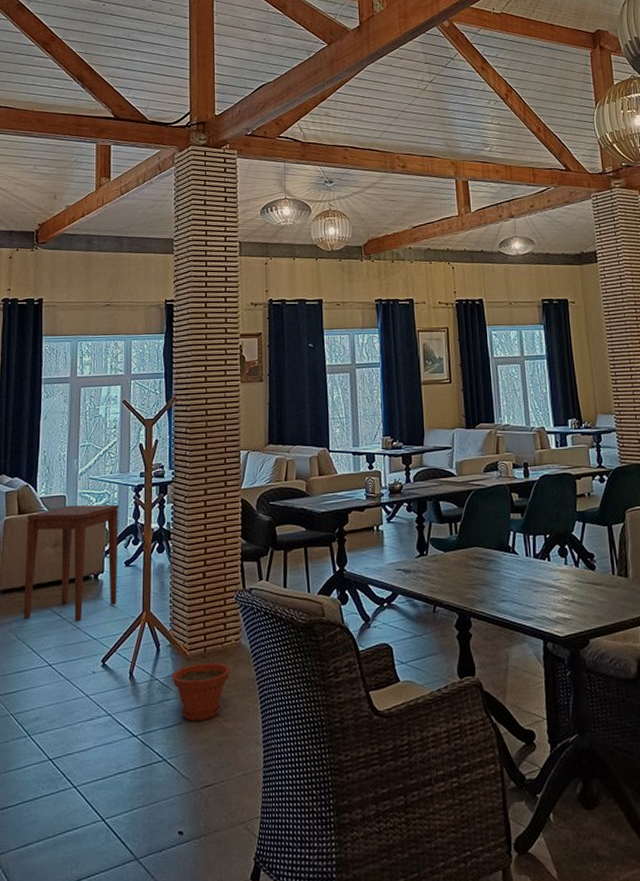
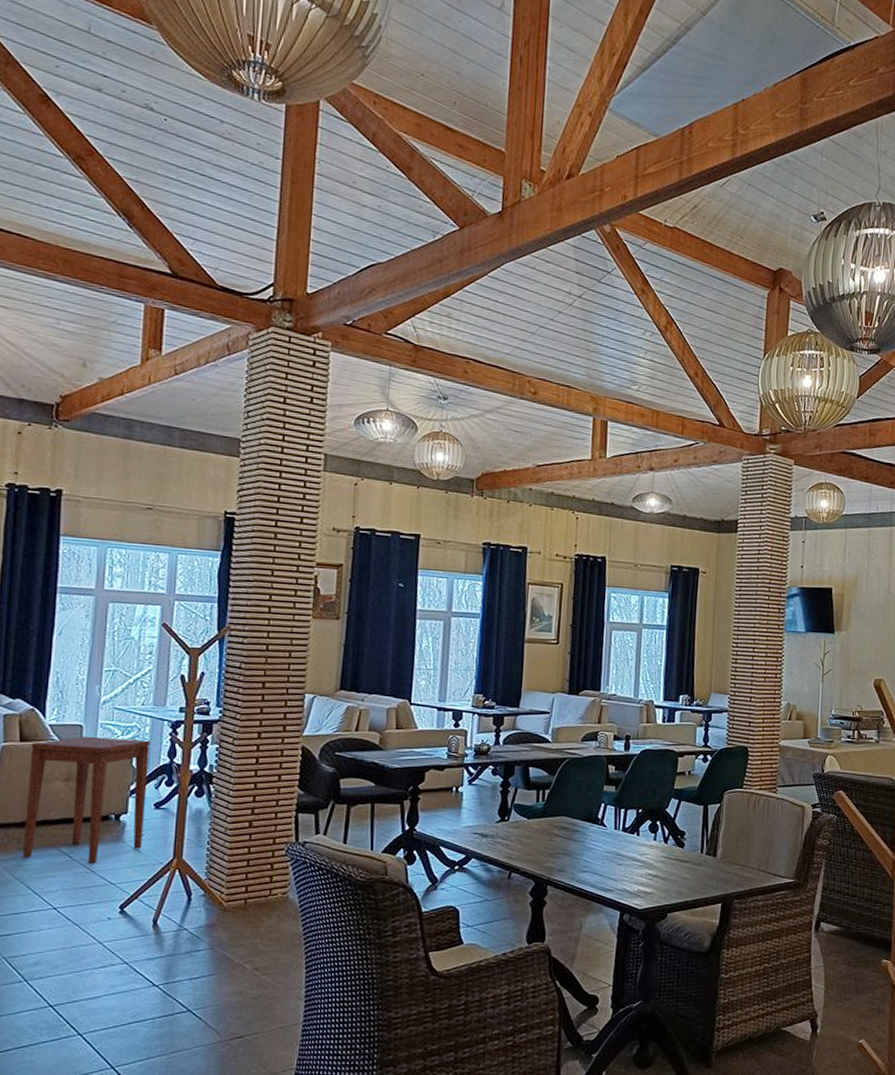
plant pot: present [172,662,230,721] -> none [204,915,274,973]

